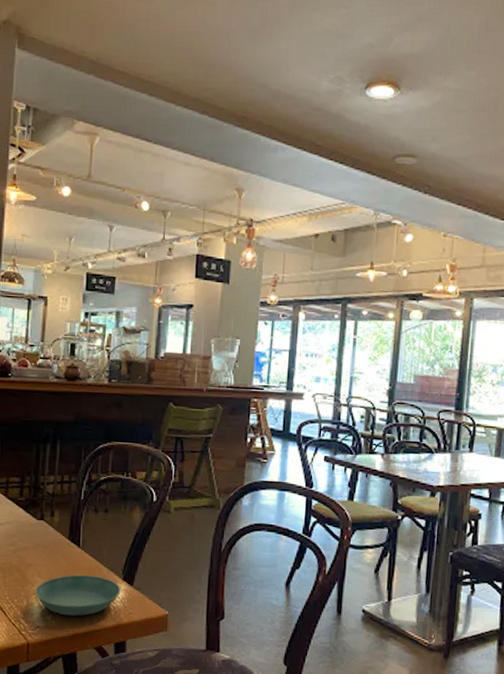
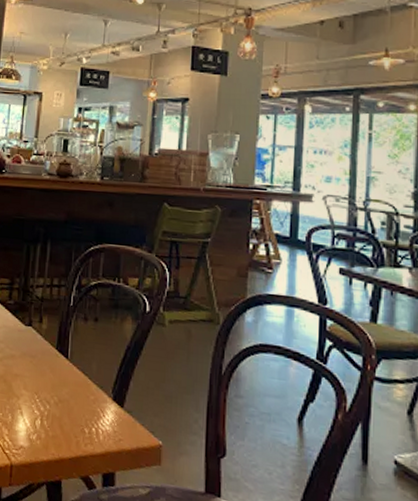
saucer: present [35,575,121,616] -> none [20,389,111,438]

